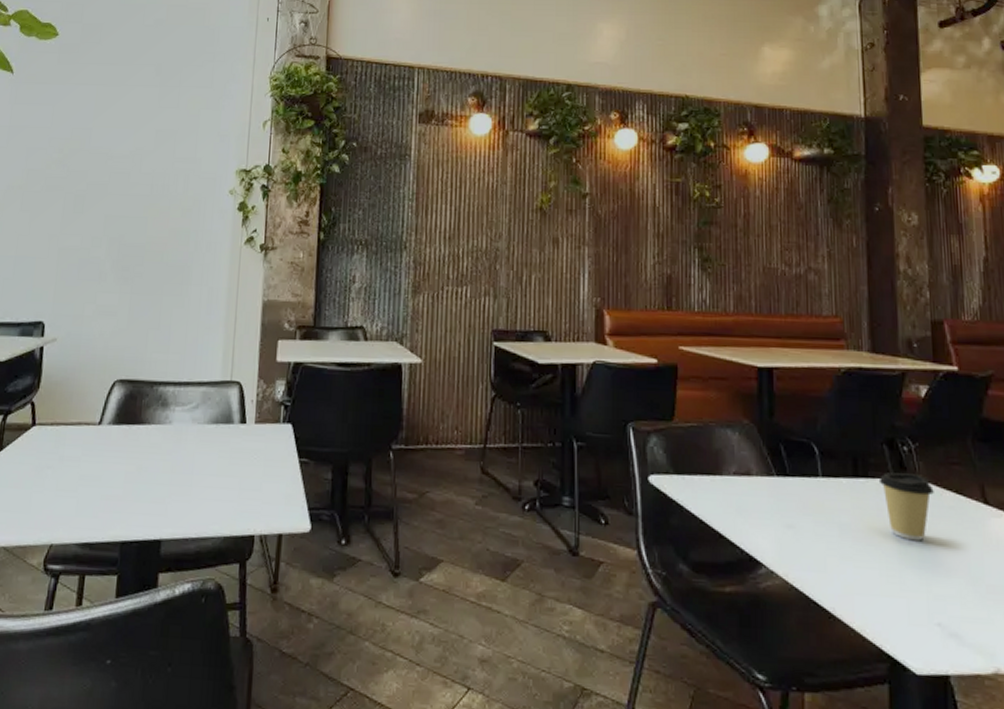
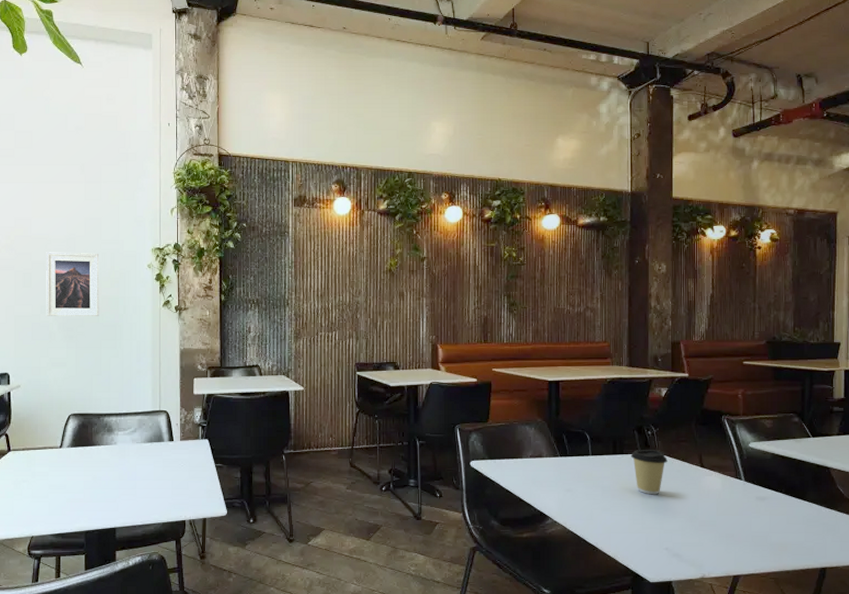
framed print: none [97,170,169,253] -> present [46,252,99,316]

